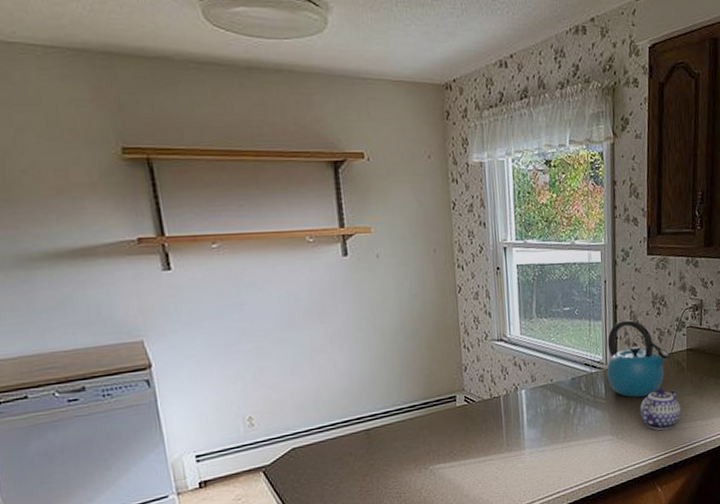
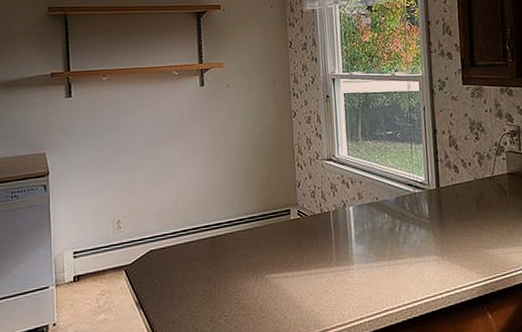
kettle: present [606,319,670,398] -> none [428,143,491,219]
teapot: present [640,387,681,431] -> none [464,210,507,254]

